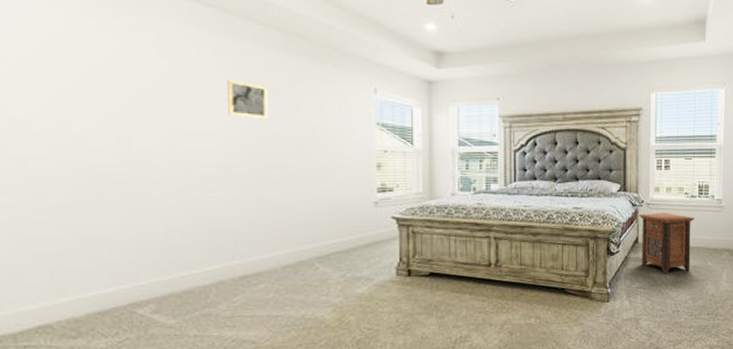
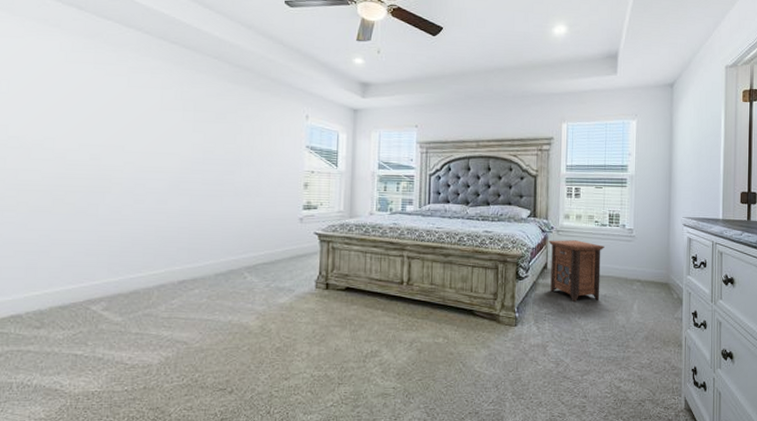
wall art: present [227,80,269,118] -> none [181,106,216,140]

